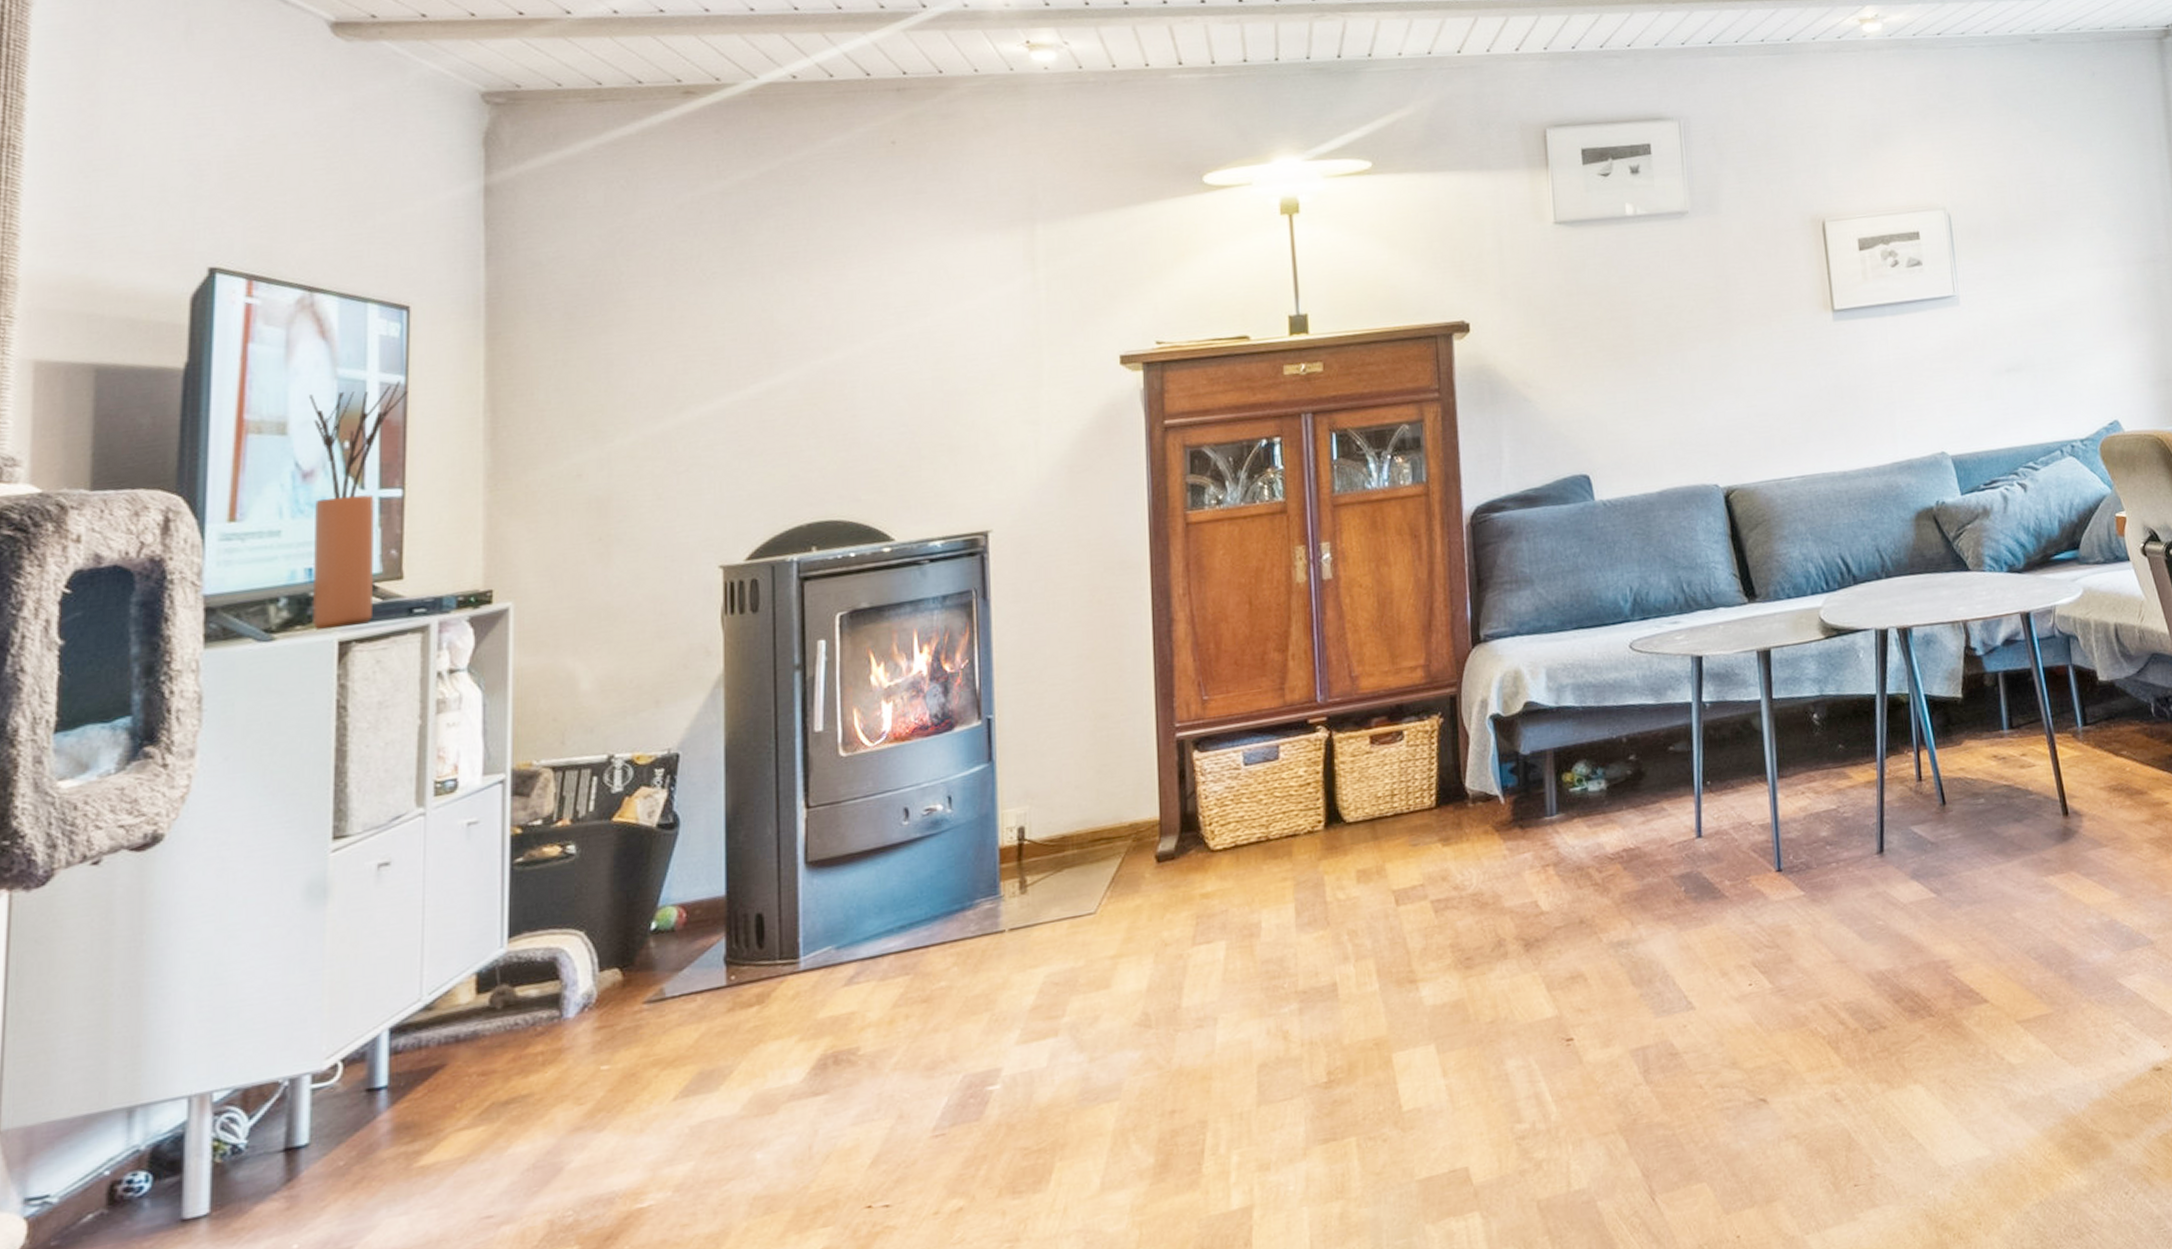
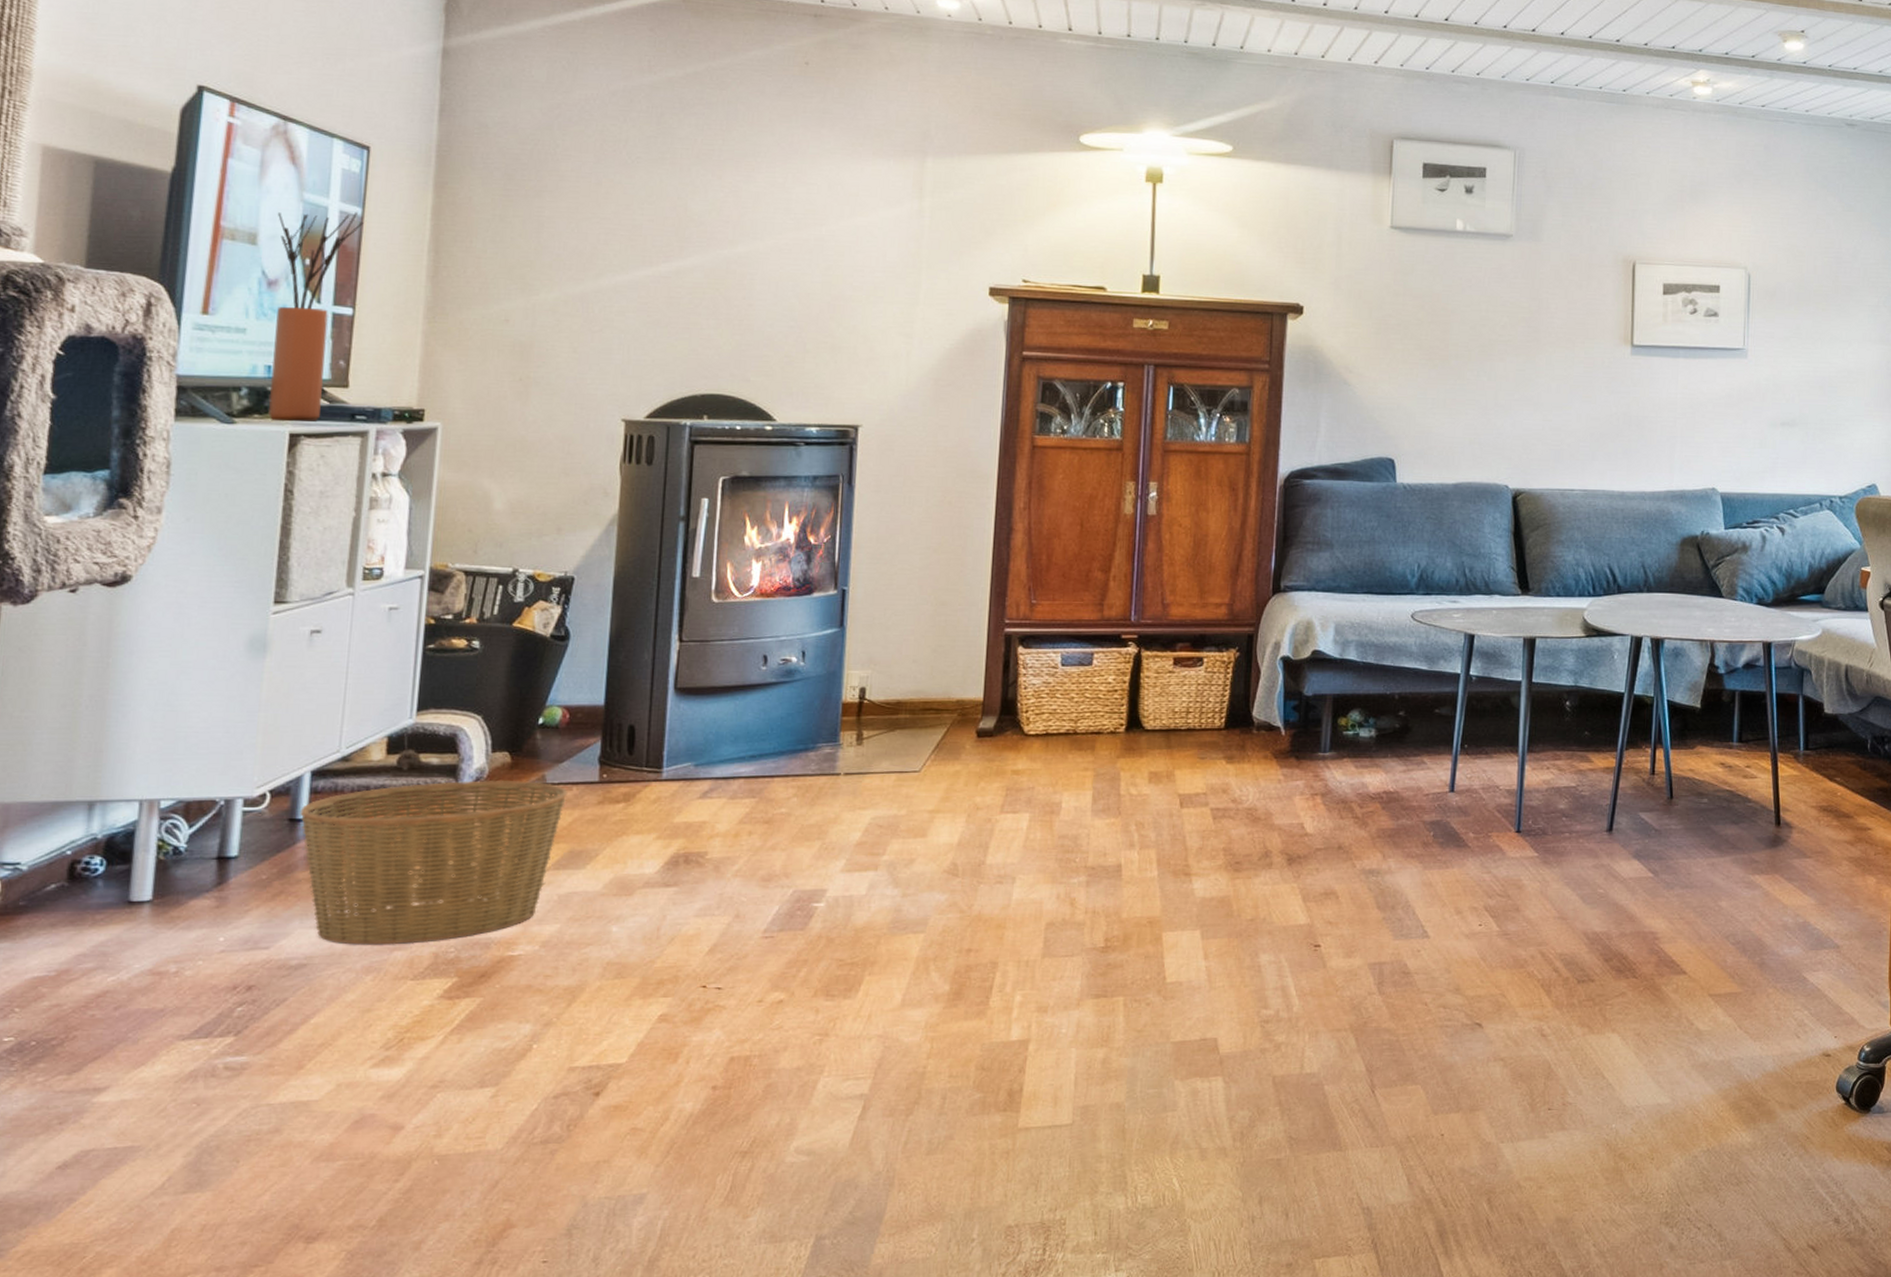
basket: none [379,997,691,1228] -> present [300,780,568,945]

